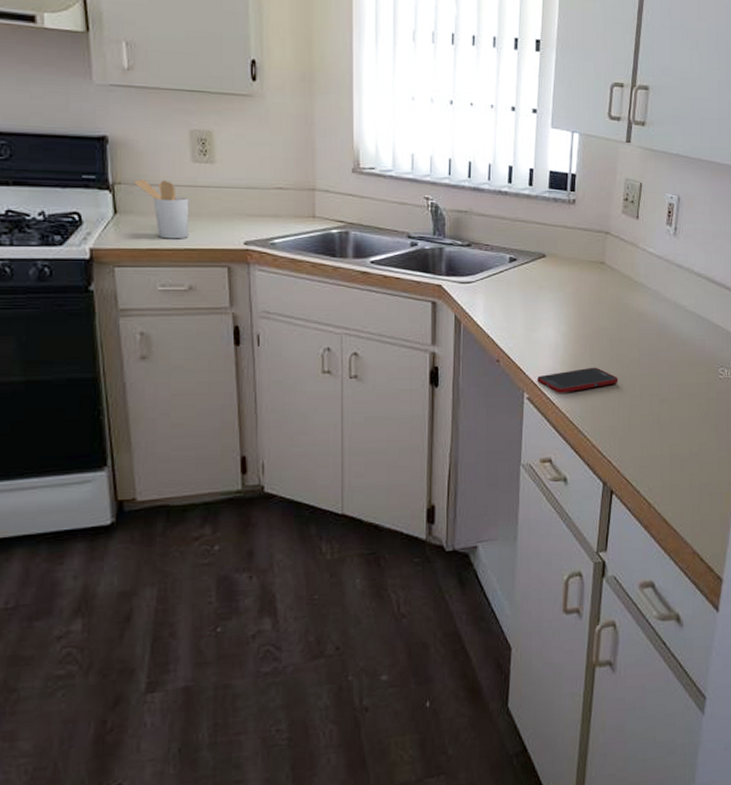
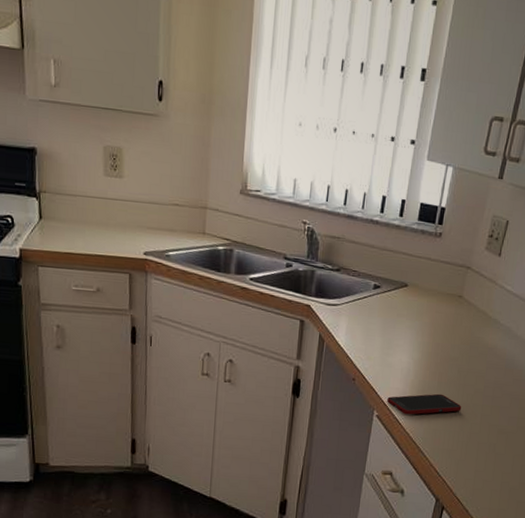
utensil holder: present [134,180,189,239] -> none [56,189,101,246]

